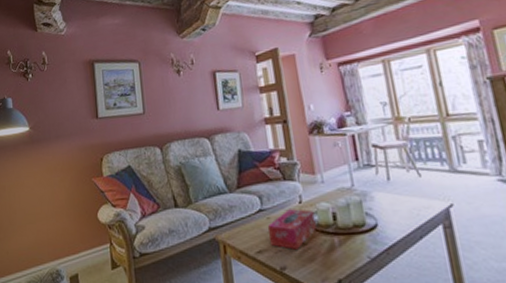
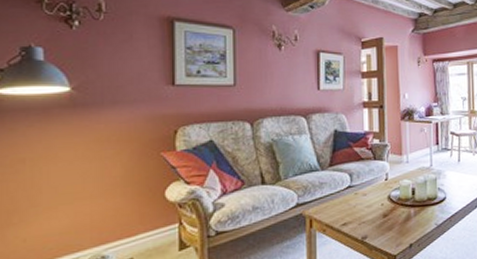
tissue box: present [267,209,317,250] -> none [354,185,397,221]

